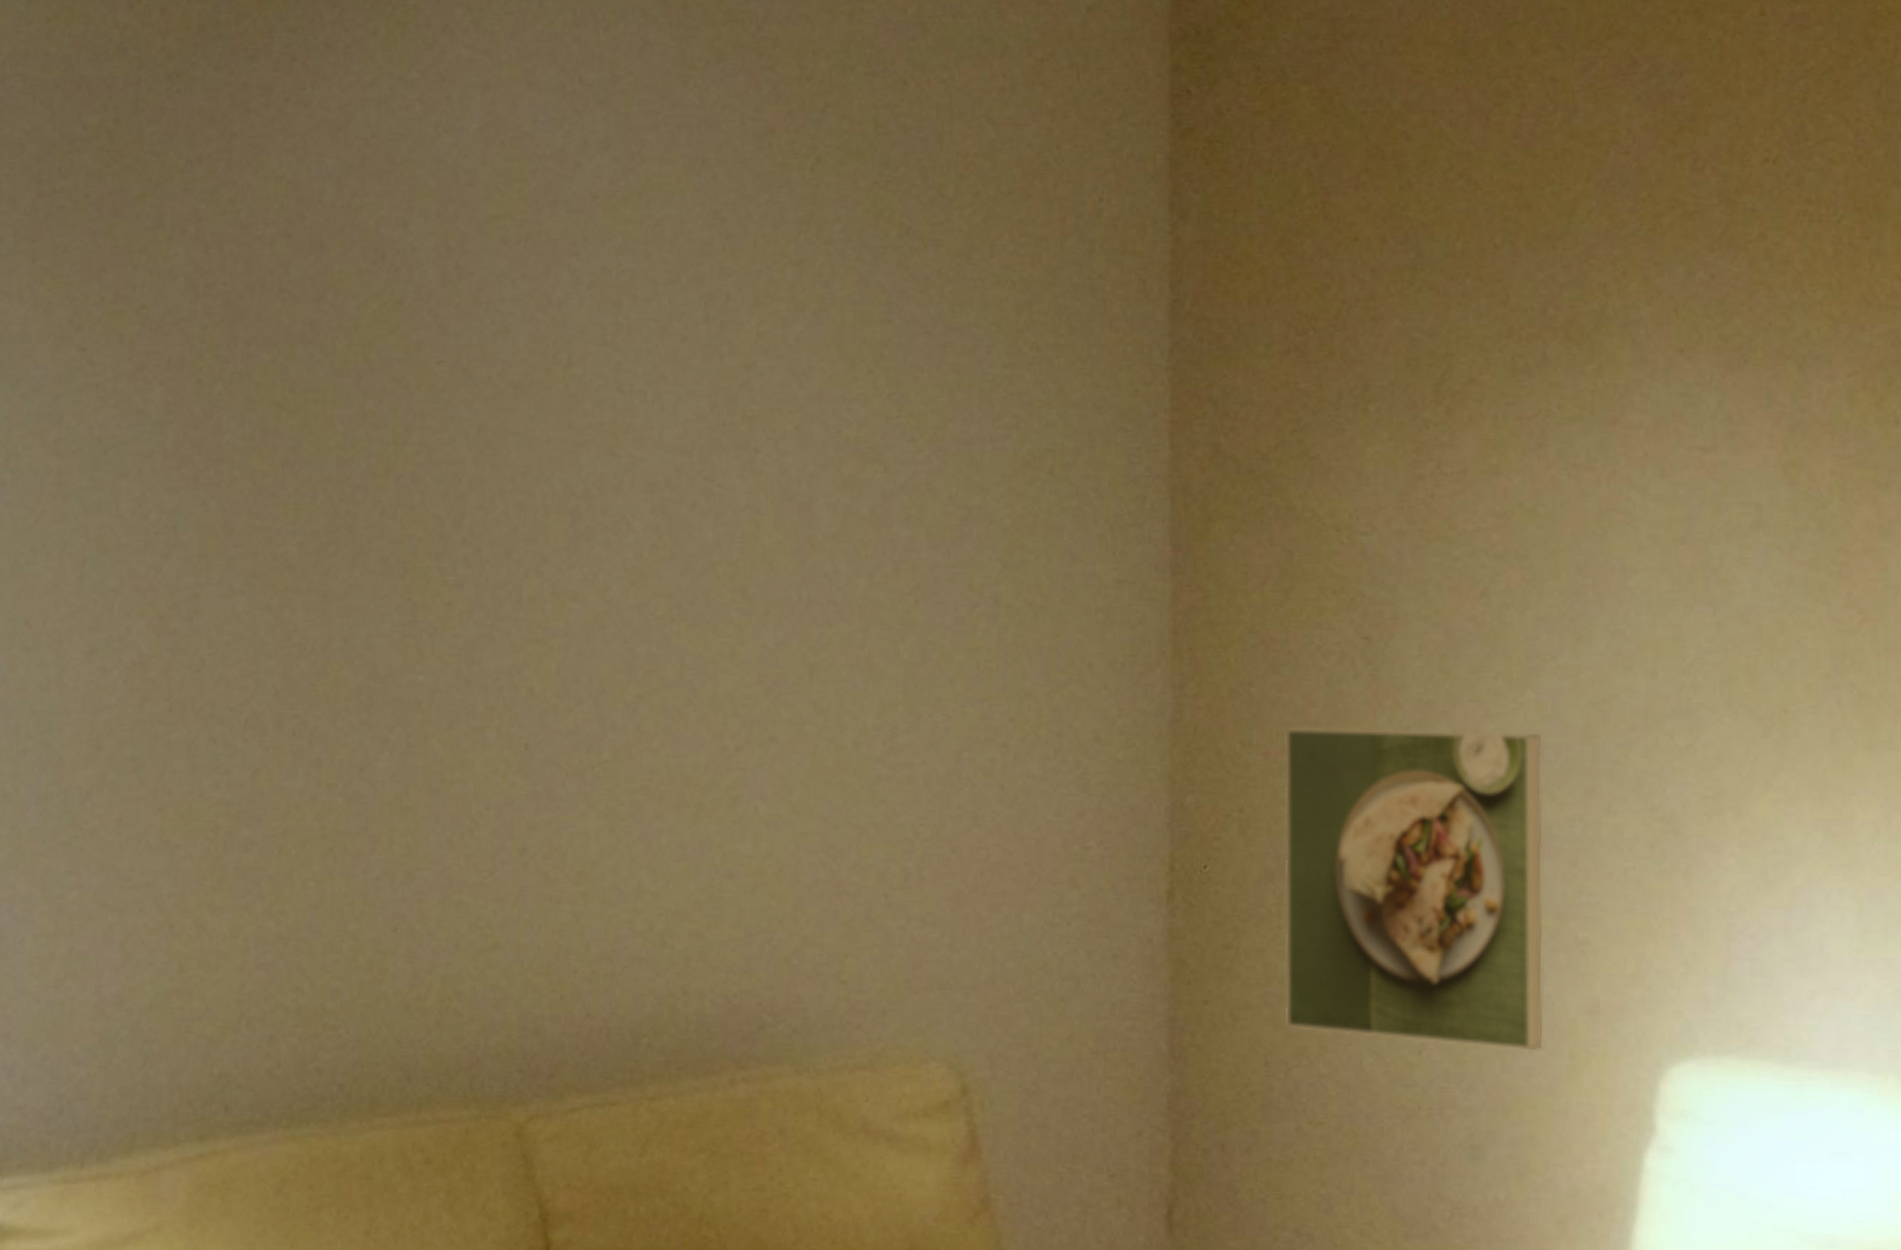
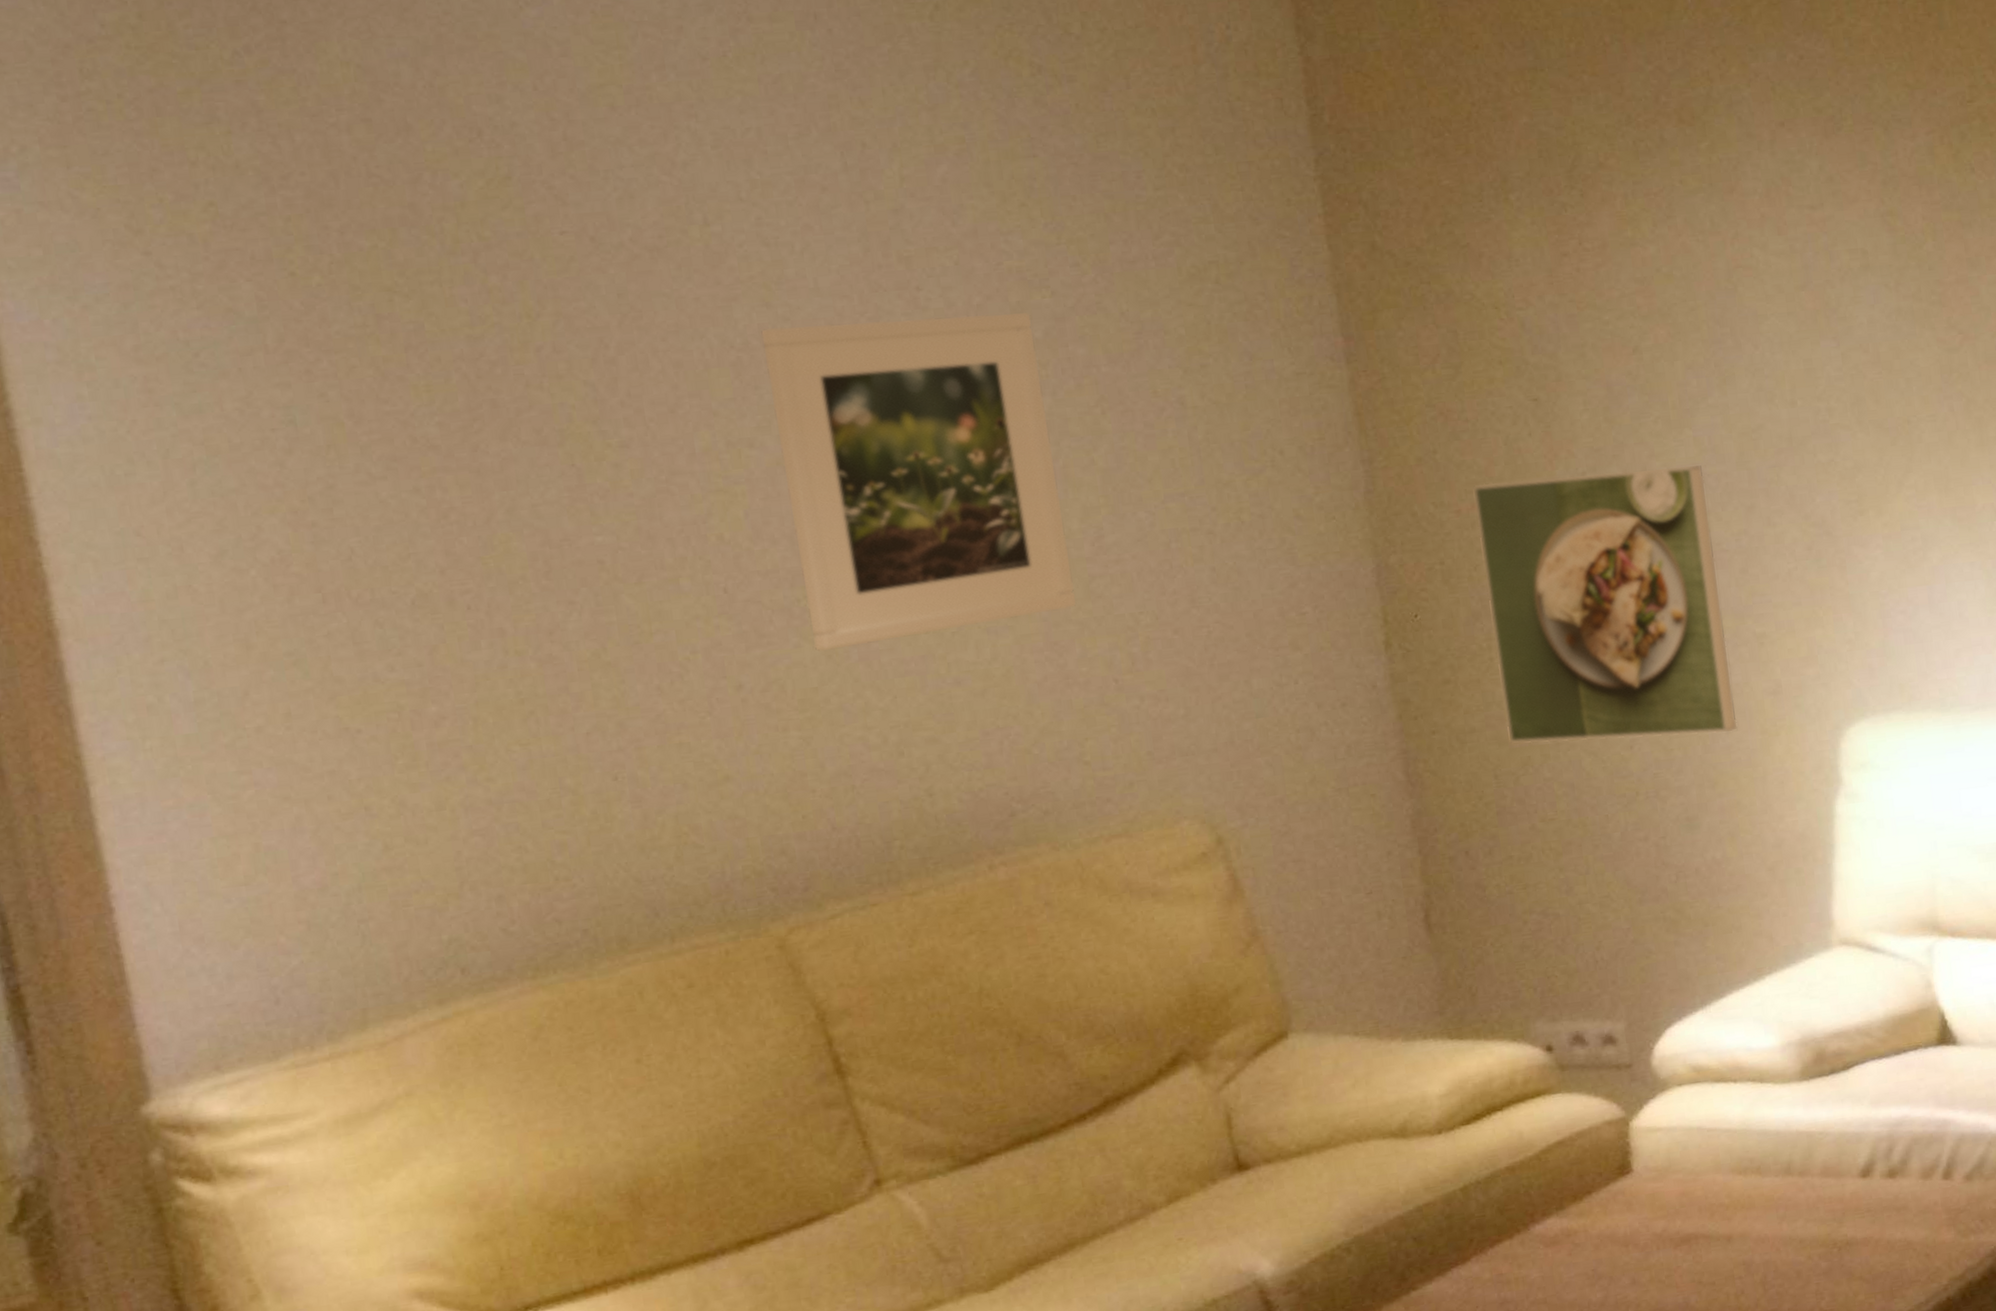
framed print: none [599,477,861,824] -> present [761,313,1076,652]

